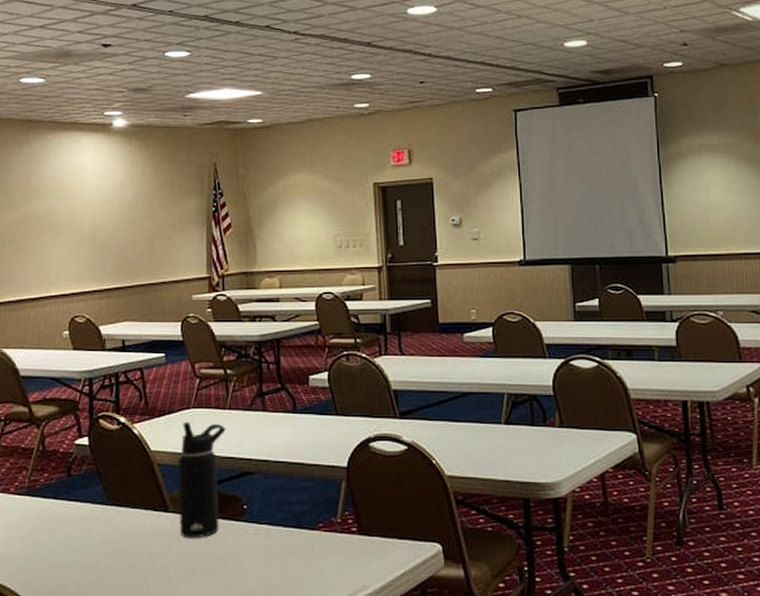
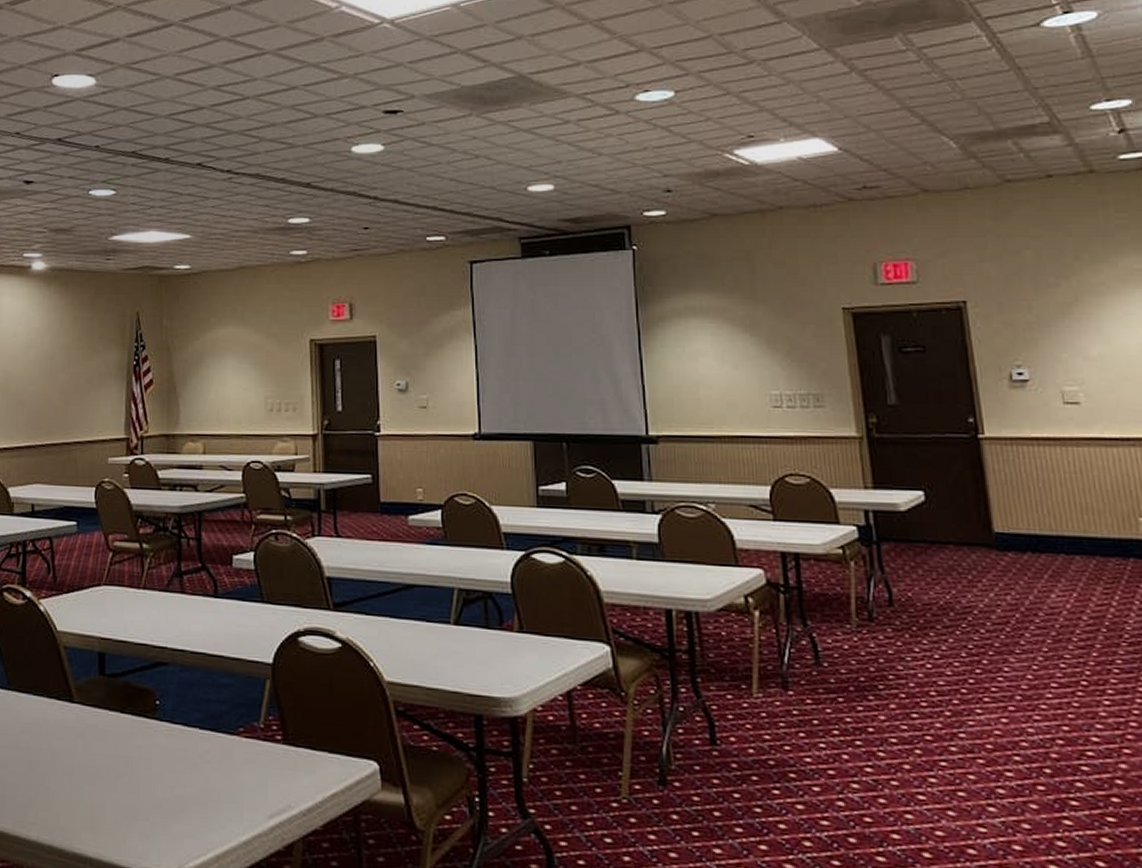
water bottle: present [179,421,226,538] -> none [85,600,139,735]

